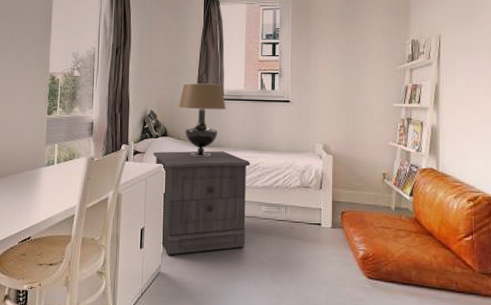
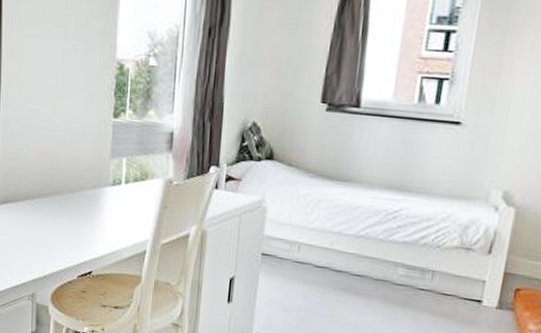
nightstand: present [153,151,251,256] -> none [252,179,390,318]
table lamp: present [178,83,226,156] -> none [291,85,362,193]

